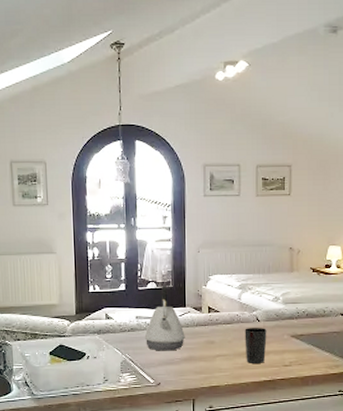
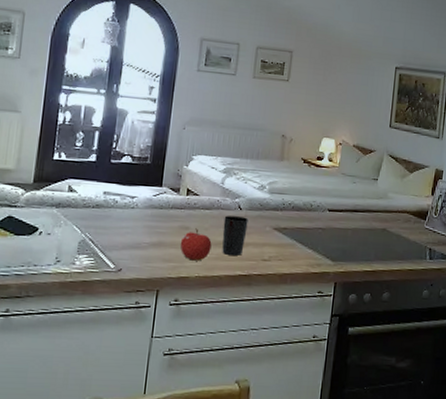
kettle: present [144,286,185,351] -> none [110,161,158,234]
fruit: none [208,342,236,371] -> present [180,228,212,261]

